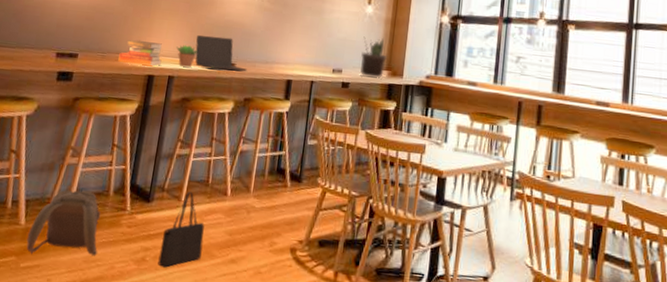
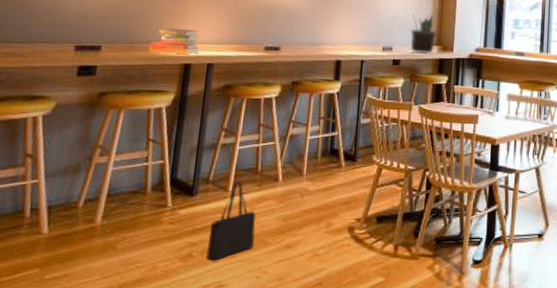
backpack: present [26,189,101,257] -> none [51,190,138,264]
succulent plant: present [176,45,197,67] -> none [215,30,238,53]
laptop: present [195,35,247,72] -> none [236,19,293,55]

